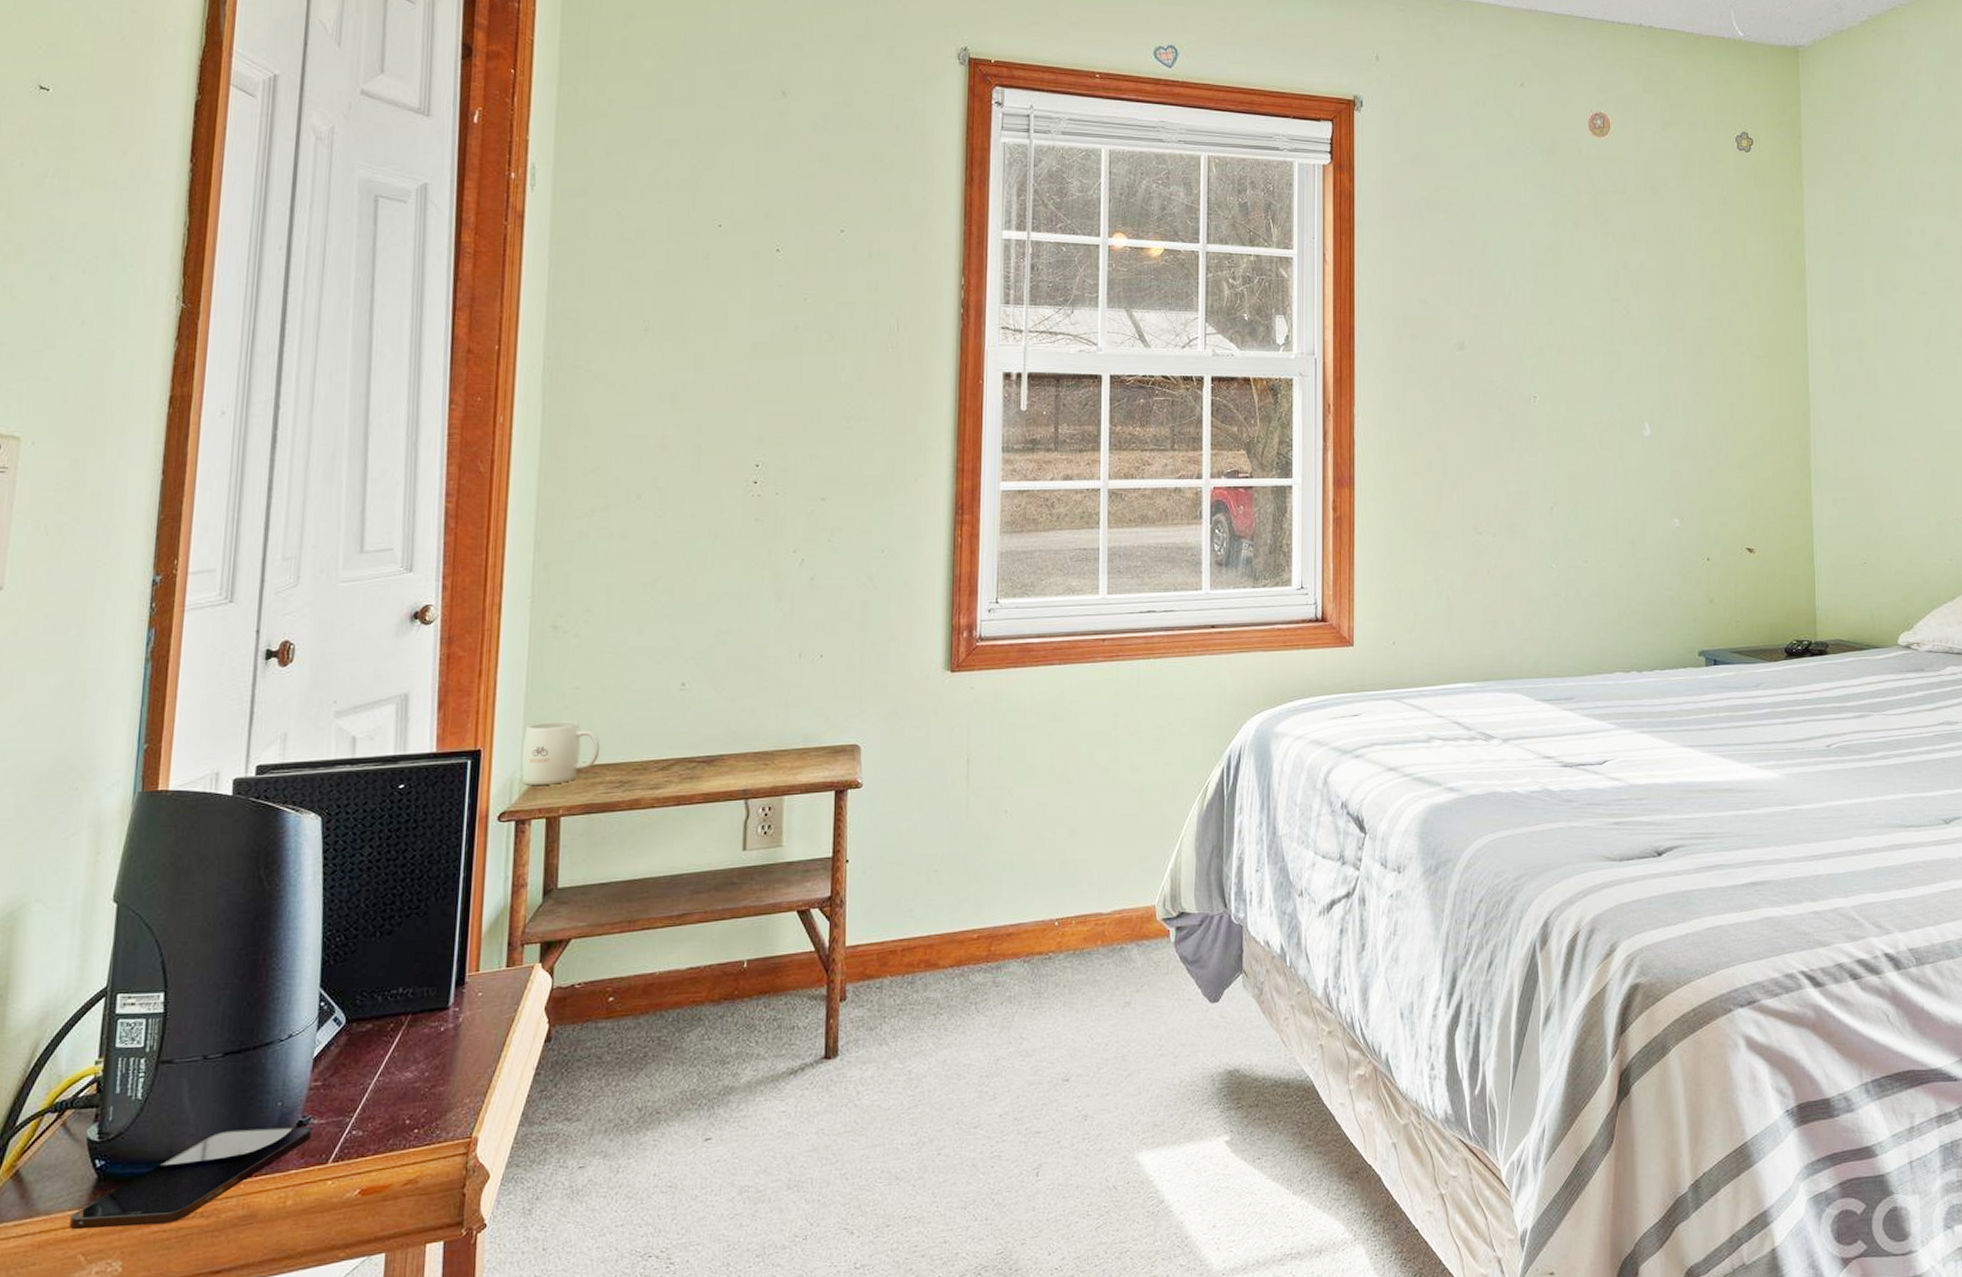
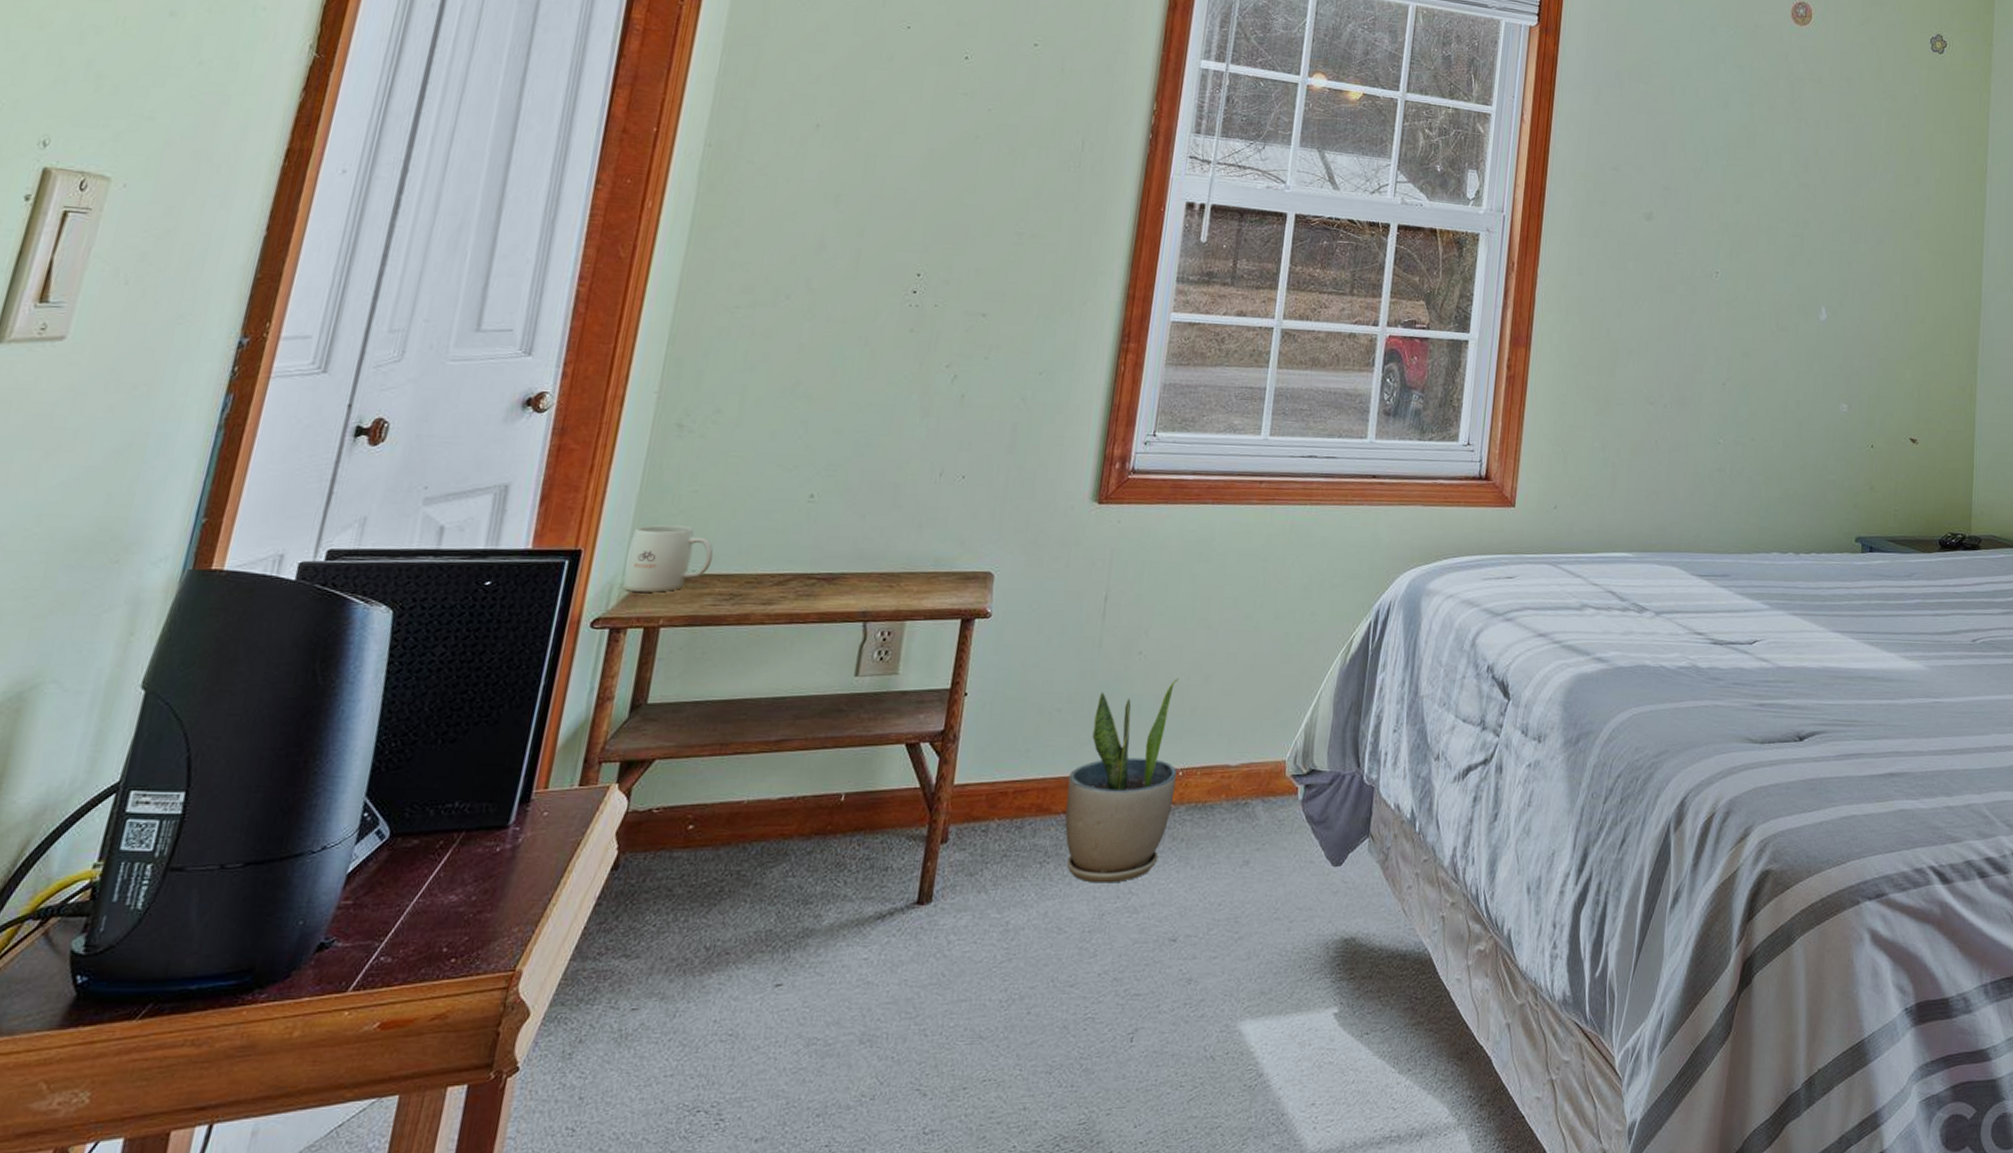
phone: present [70,1126,311,1230] -> none [34,949,334,1054]
potted plant: none [952,833,1053,1031] -> present [1064,678,1179,883]

